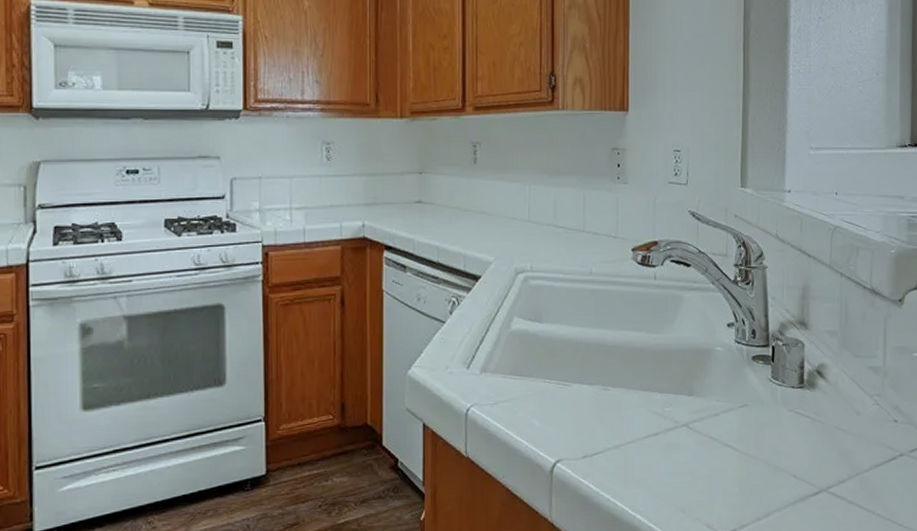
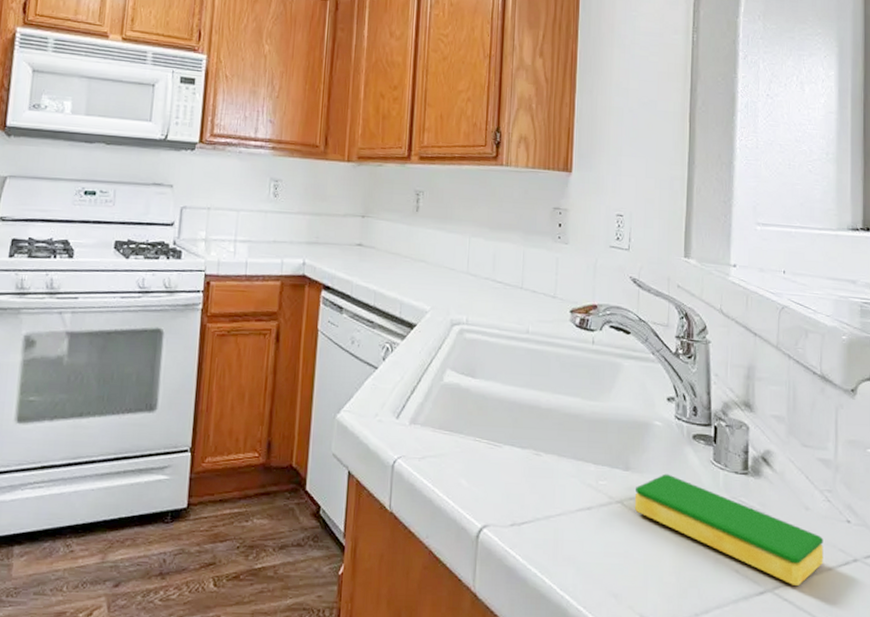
dish sponge: none [700,394,873,483] -> present [635,474,824,586]

